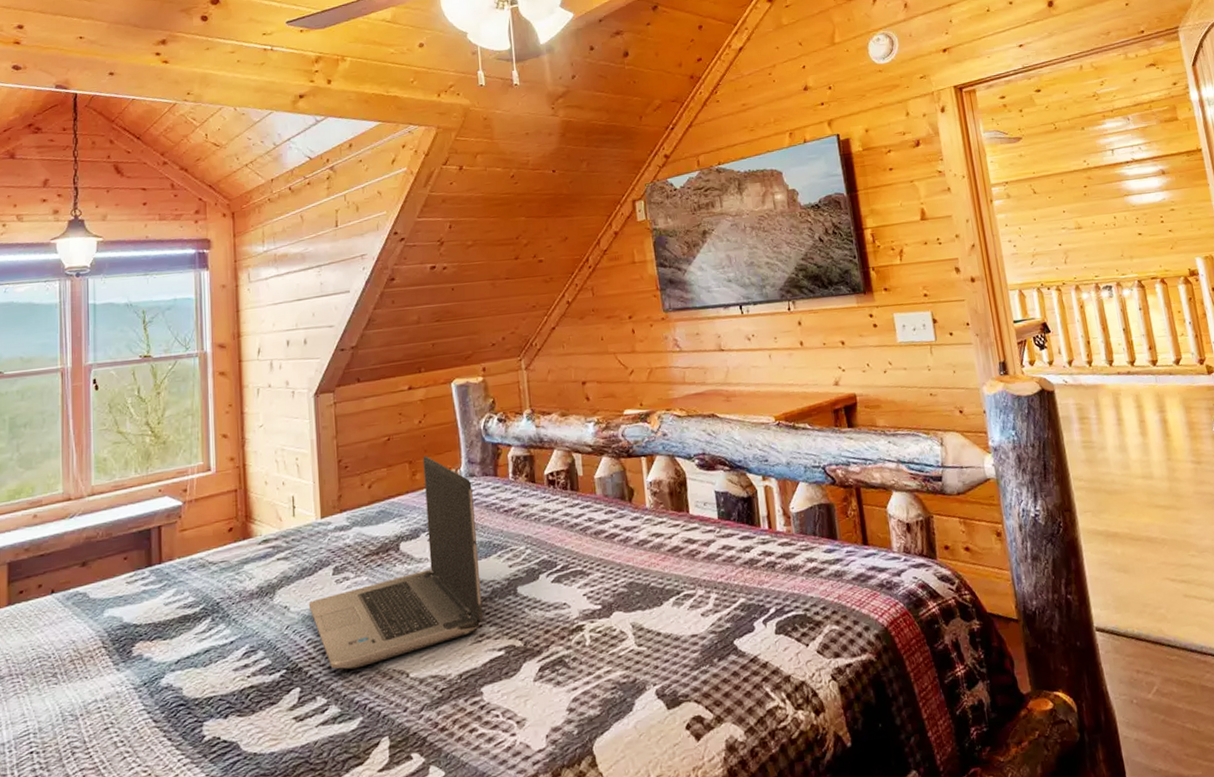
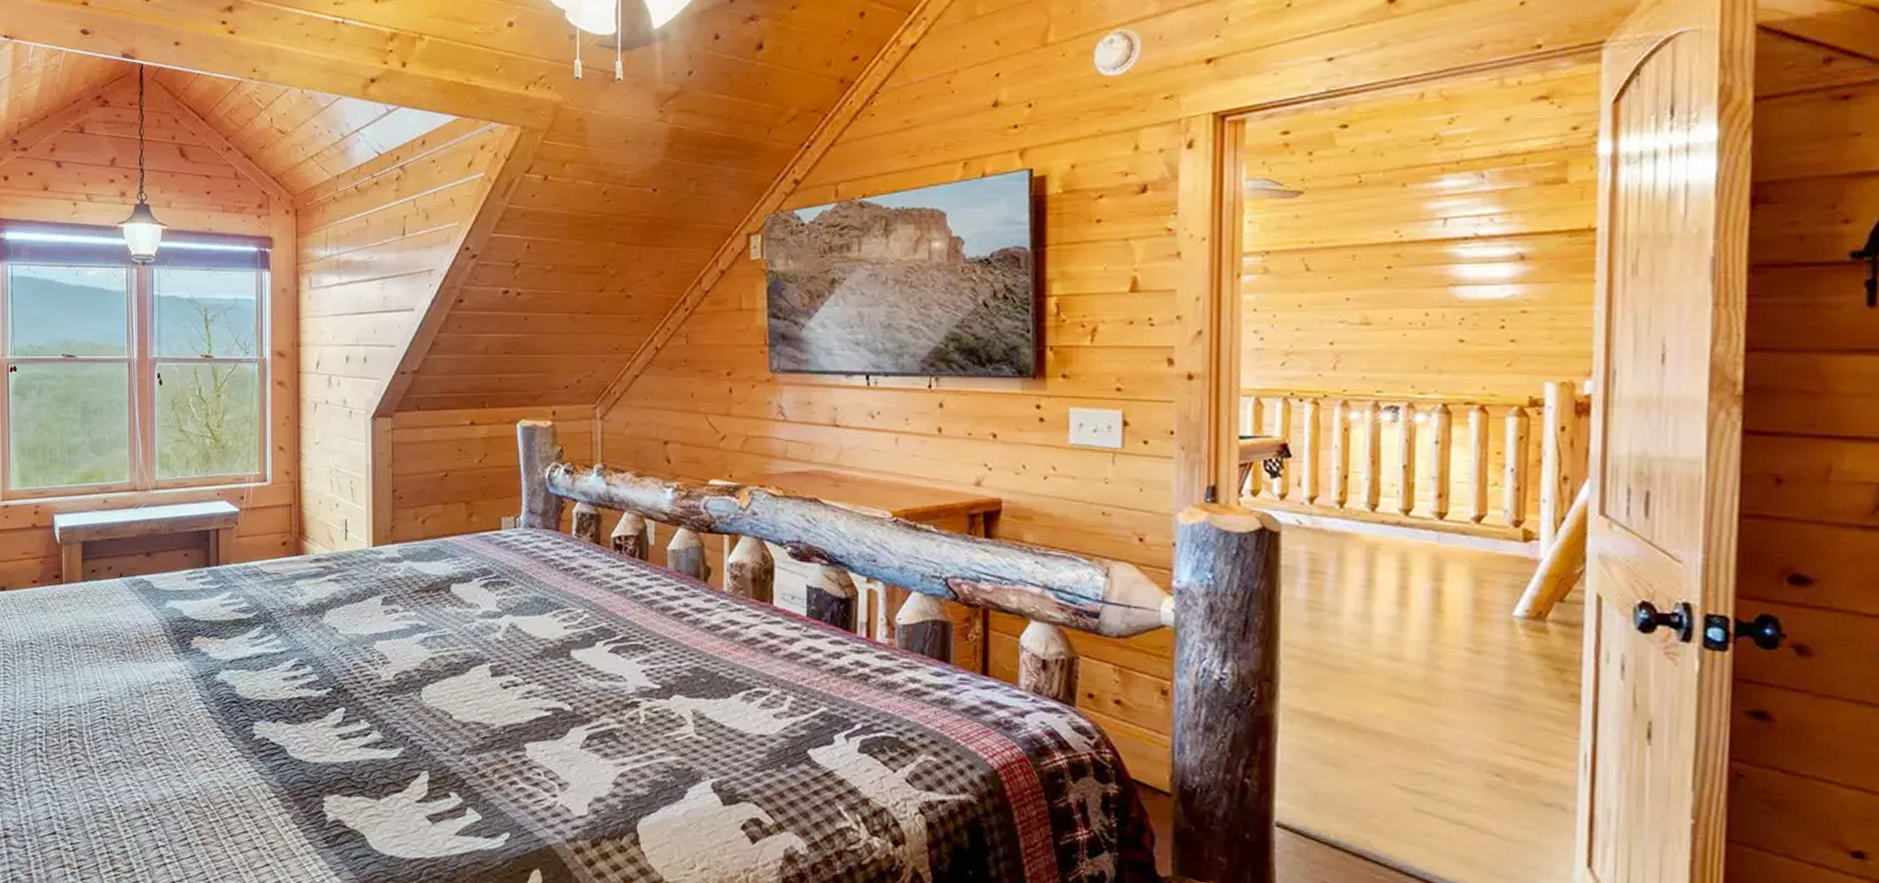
laptop computer: present [308,456,484,670] -> none [356,498,532,701]

